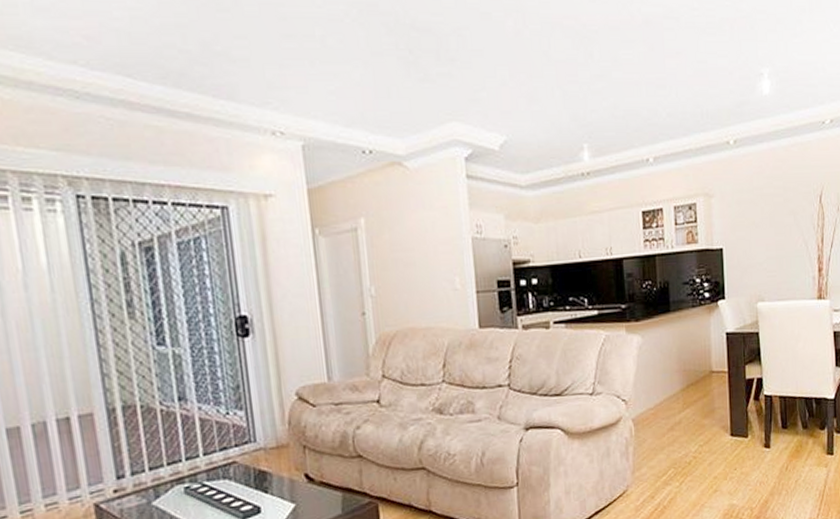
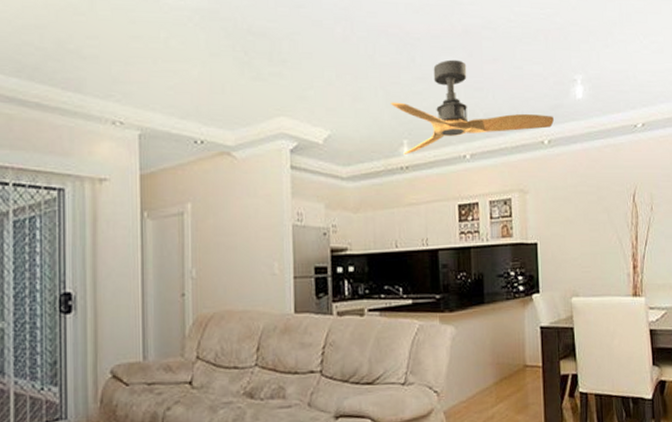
ceiling fan: none [569,54,740,159] -> present [391,59,554,154]

